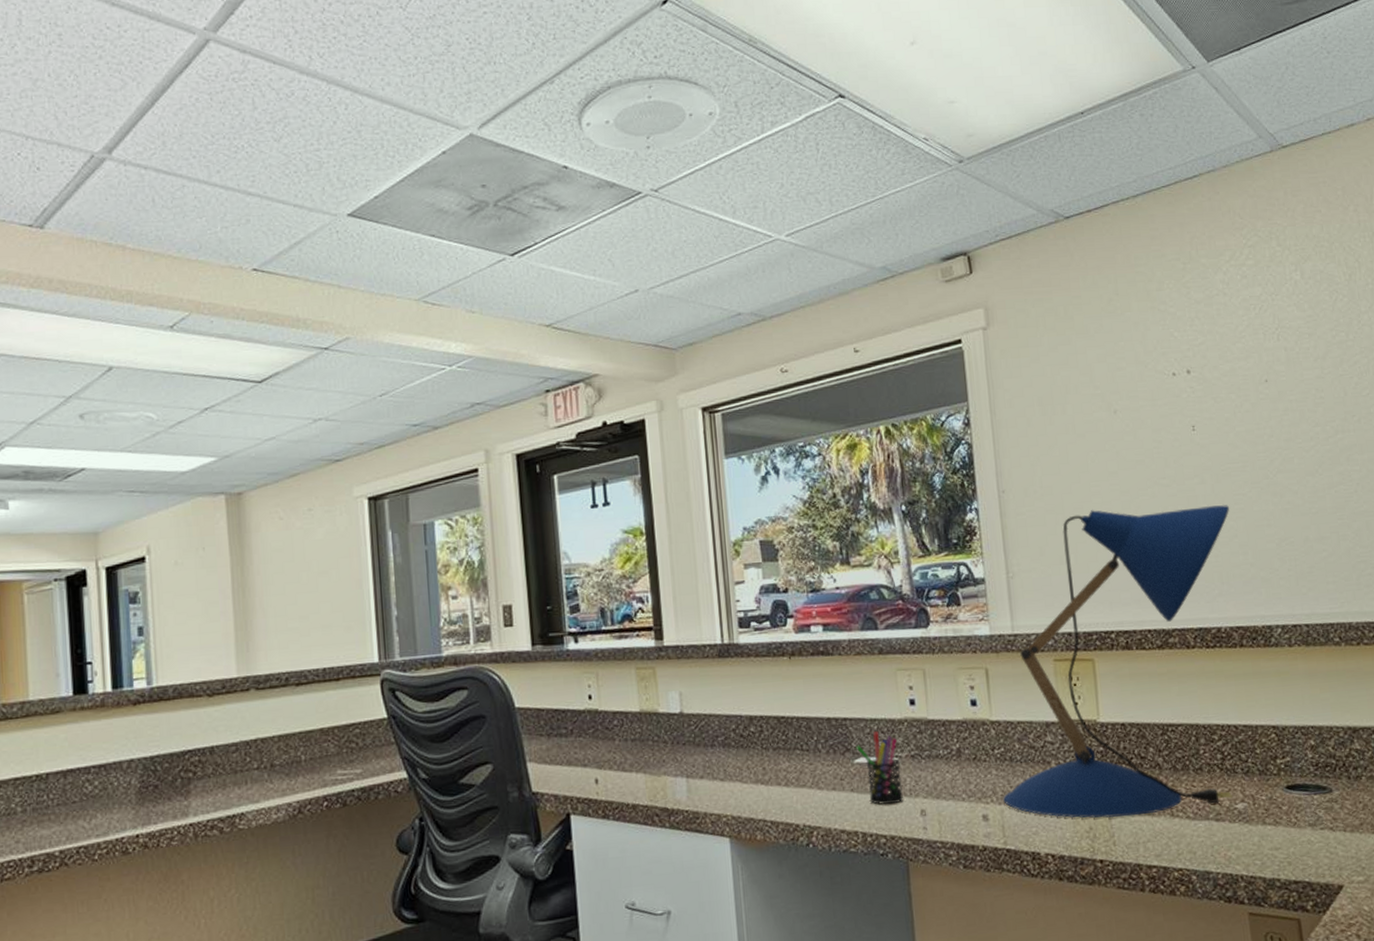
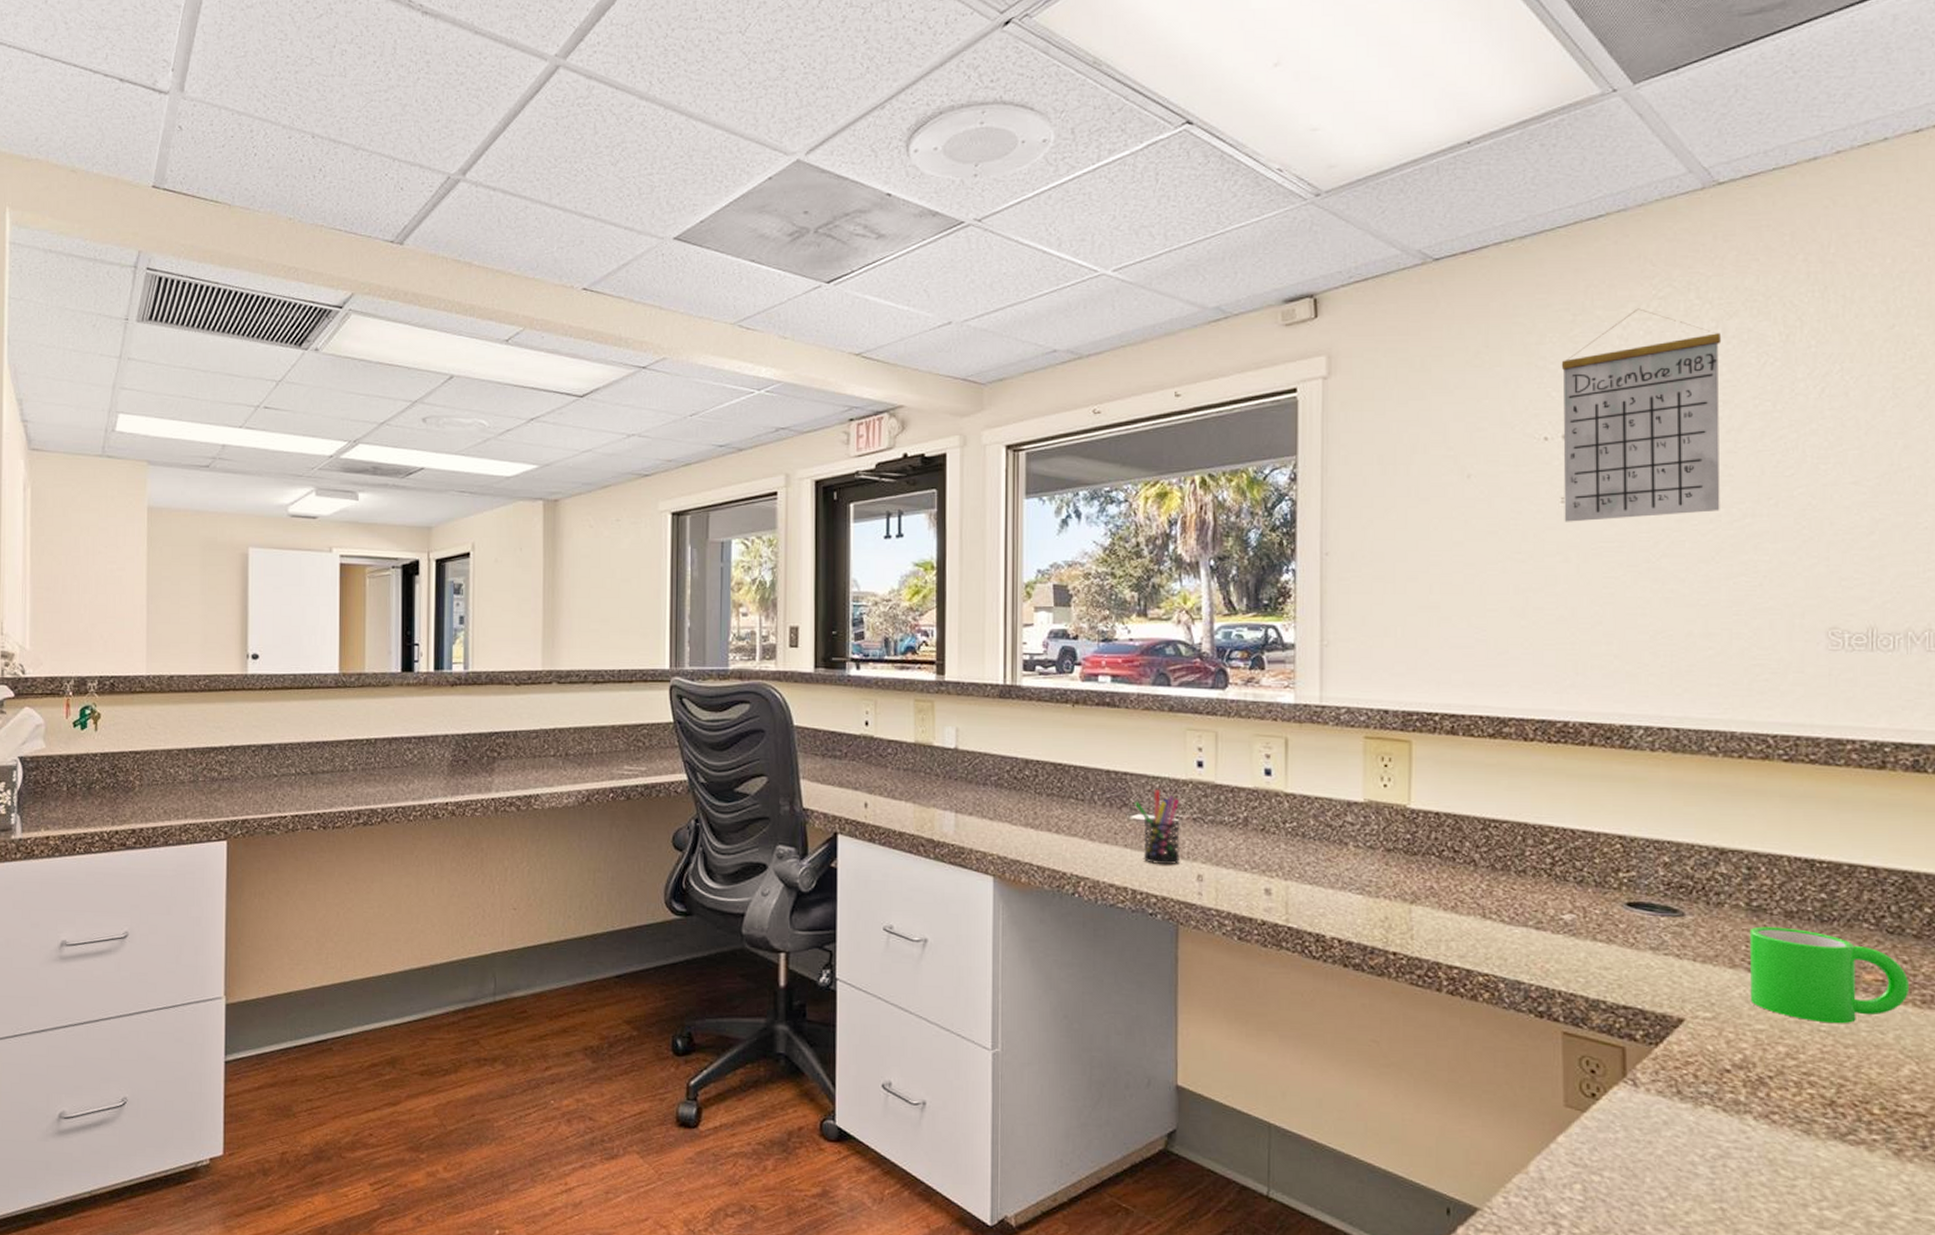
desk lamp: present [1003,505,1232,818] -> none [1290,581,1597,912]
calendar: none [1178,256,1317,448] -> present [1561,308,1722,522]

